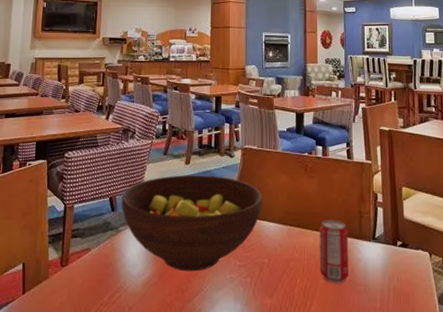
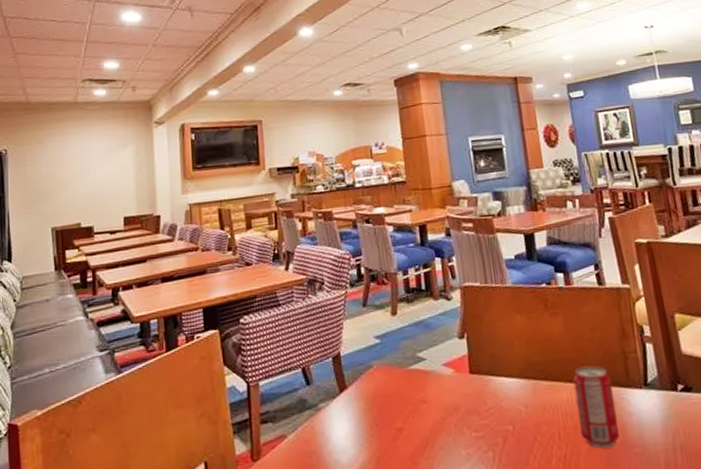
fruit bowl: present [121,175,262,272] -> none [316,325,496,452]

